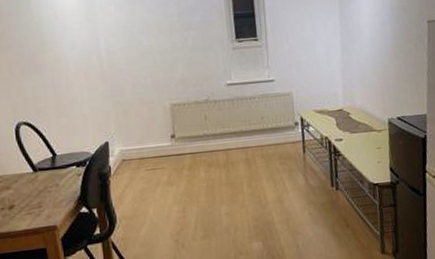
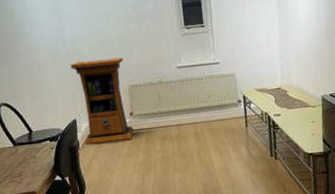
cabinet: none [104,72,176,171] -> present [70,57,135,145]

